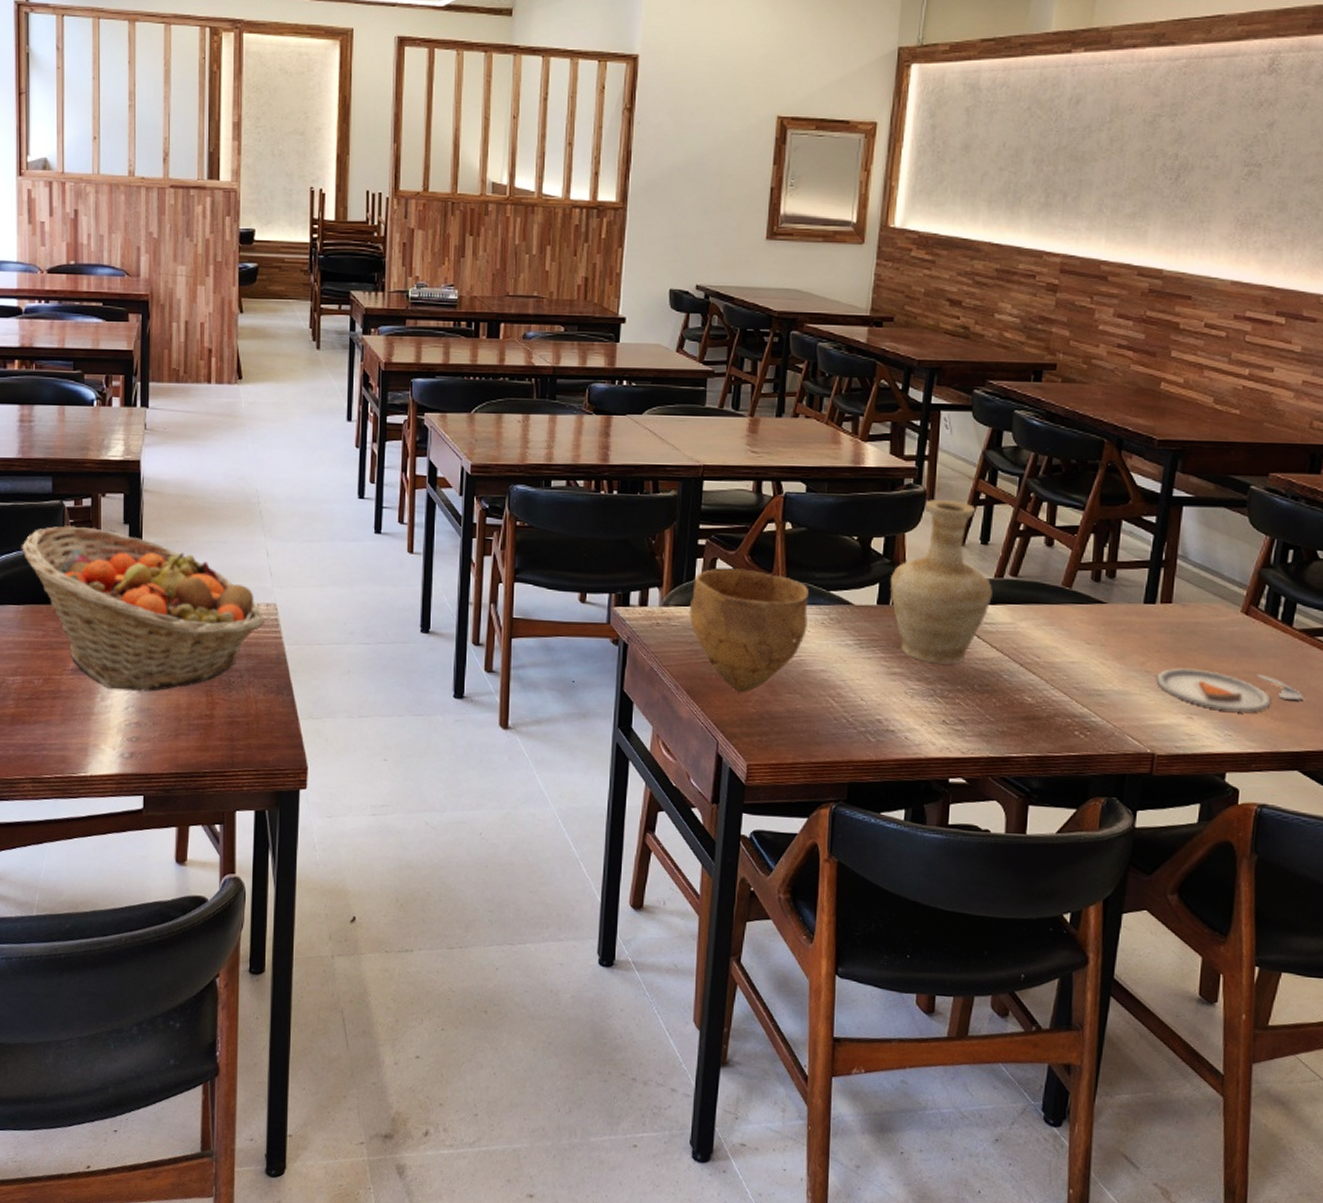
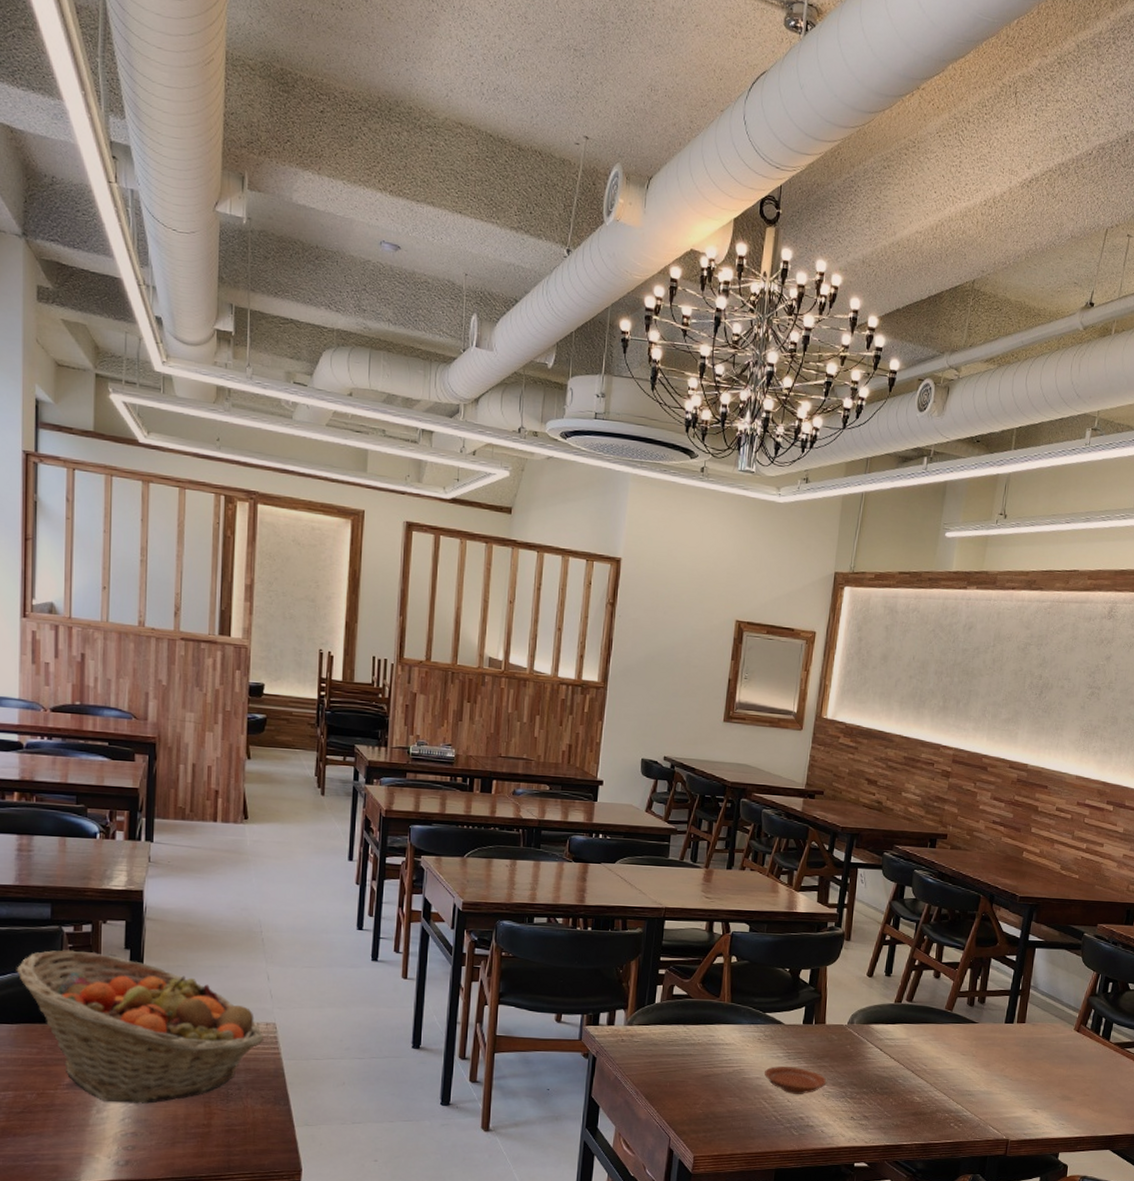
bowl: present [689,568,809,692] -> none [649,994,749,1096]
plate: none [831,656,910,693] -> present [764,1066,827,1095]
vase: present [890,499,992,665] -> none [813,939,893,1072]
dinner plate: present [1156,667,1305,713] -> none [1012,1073,1116,1107]

